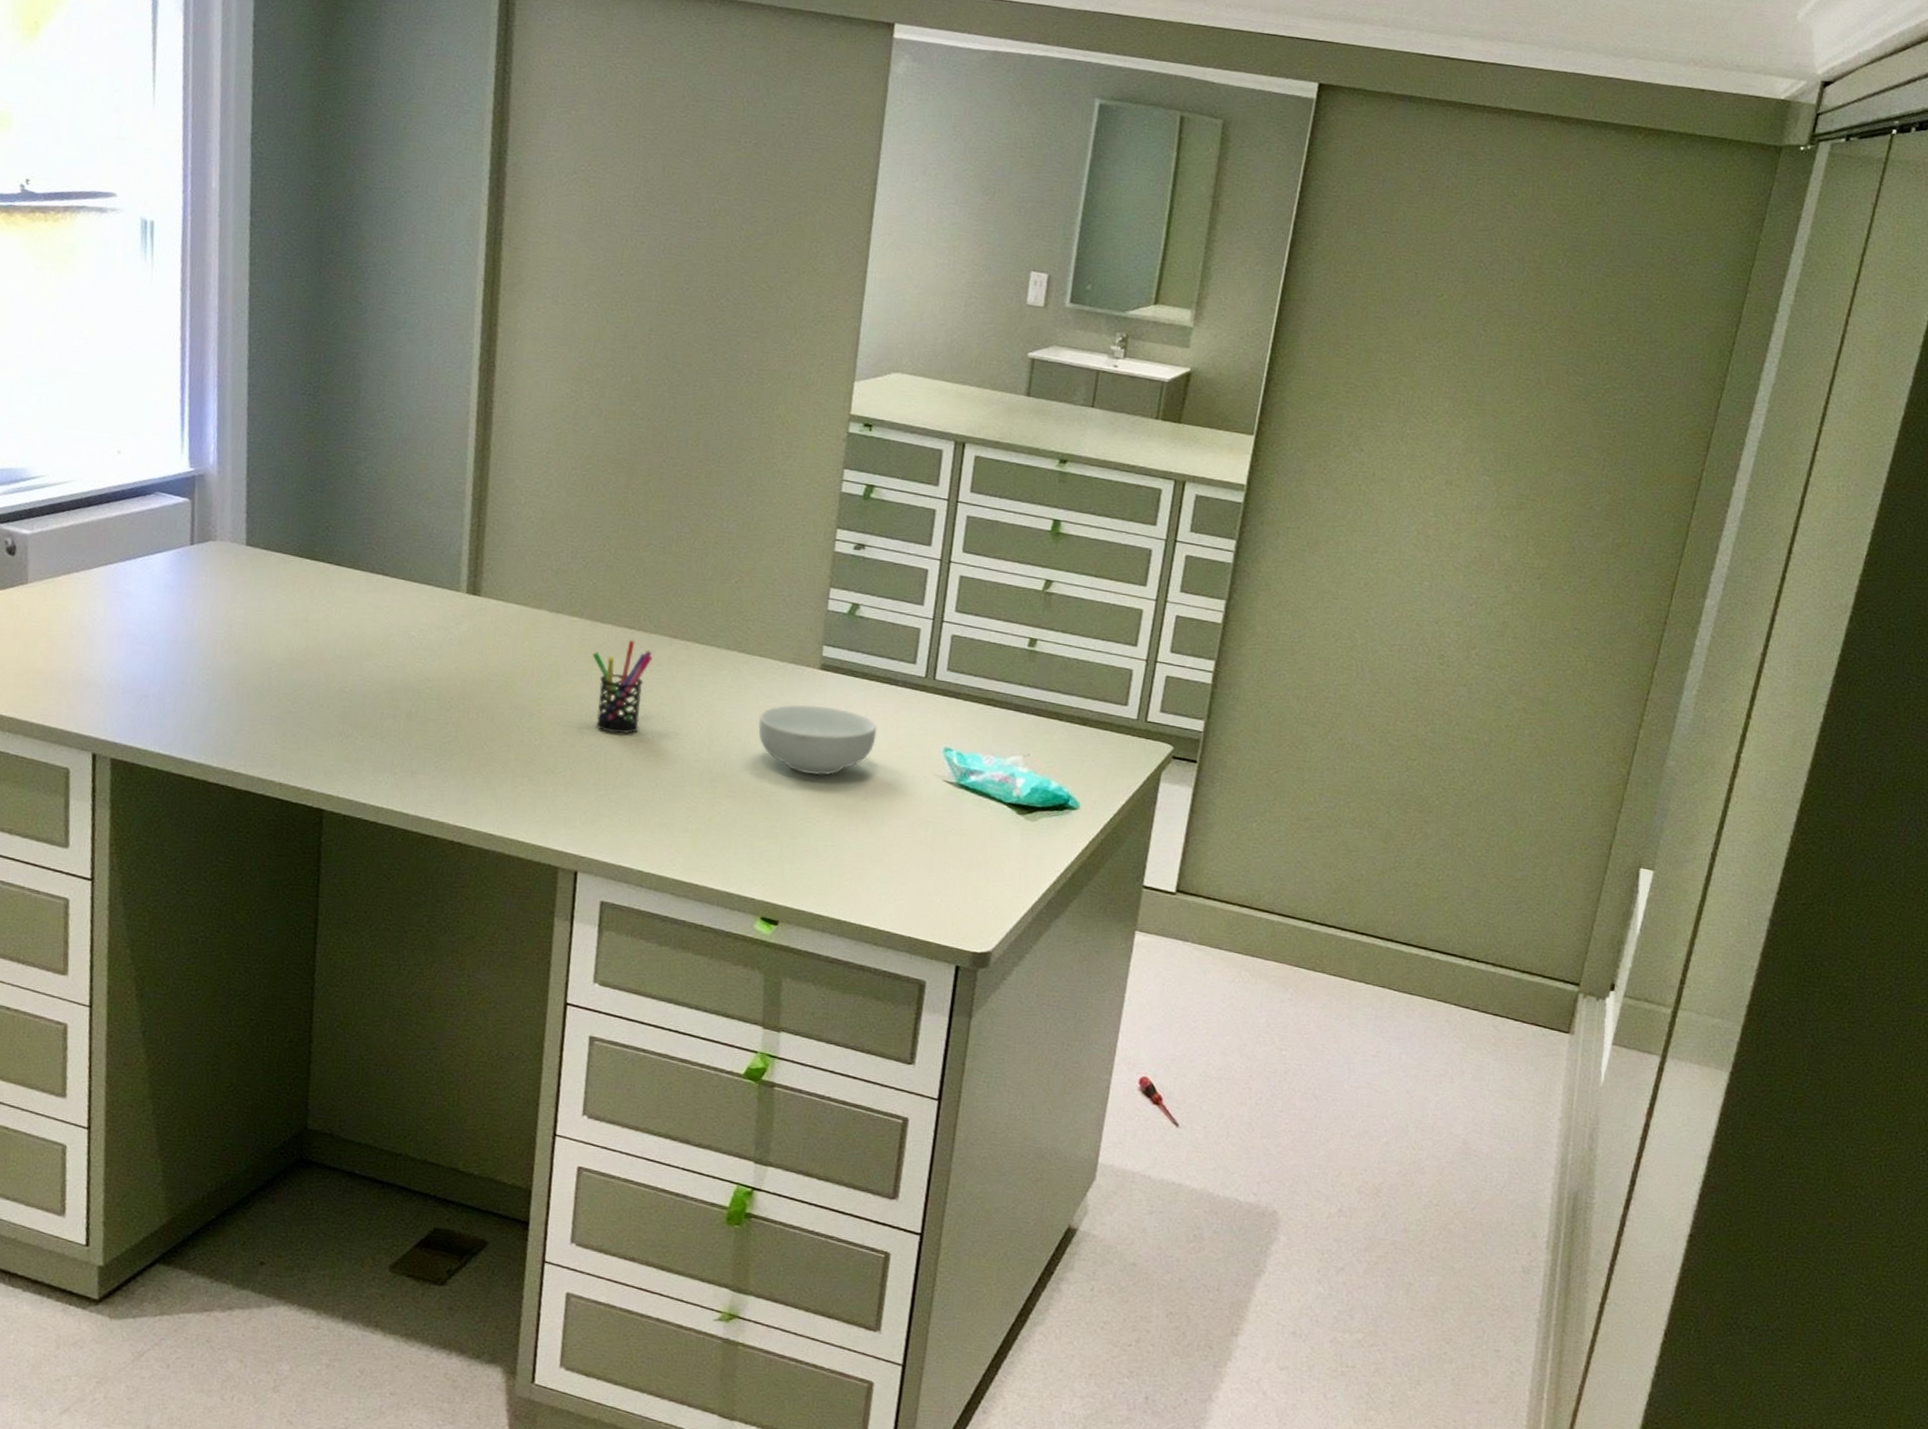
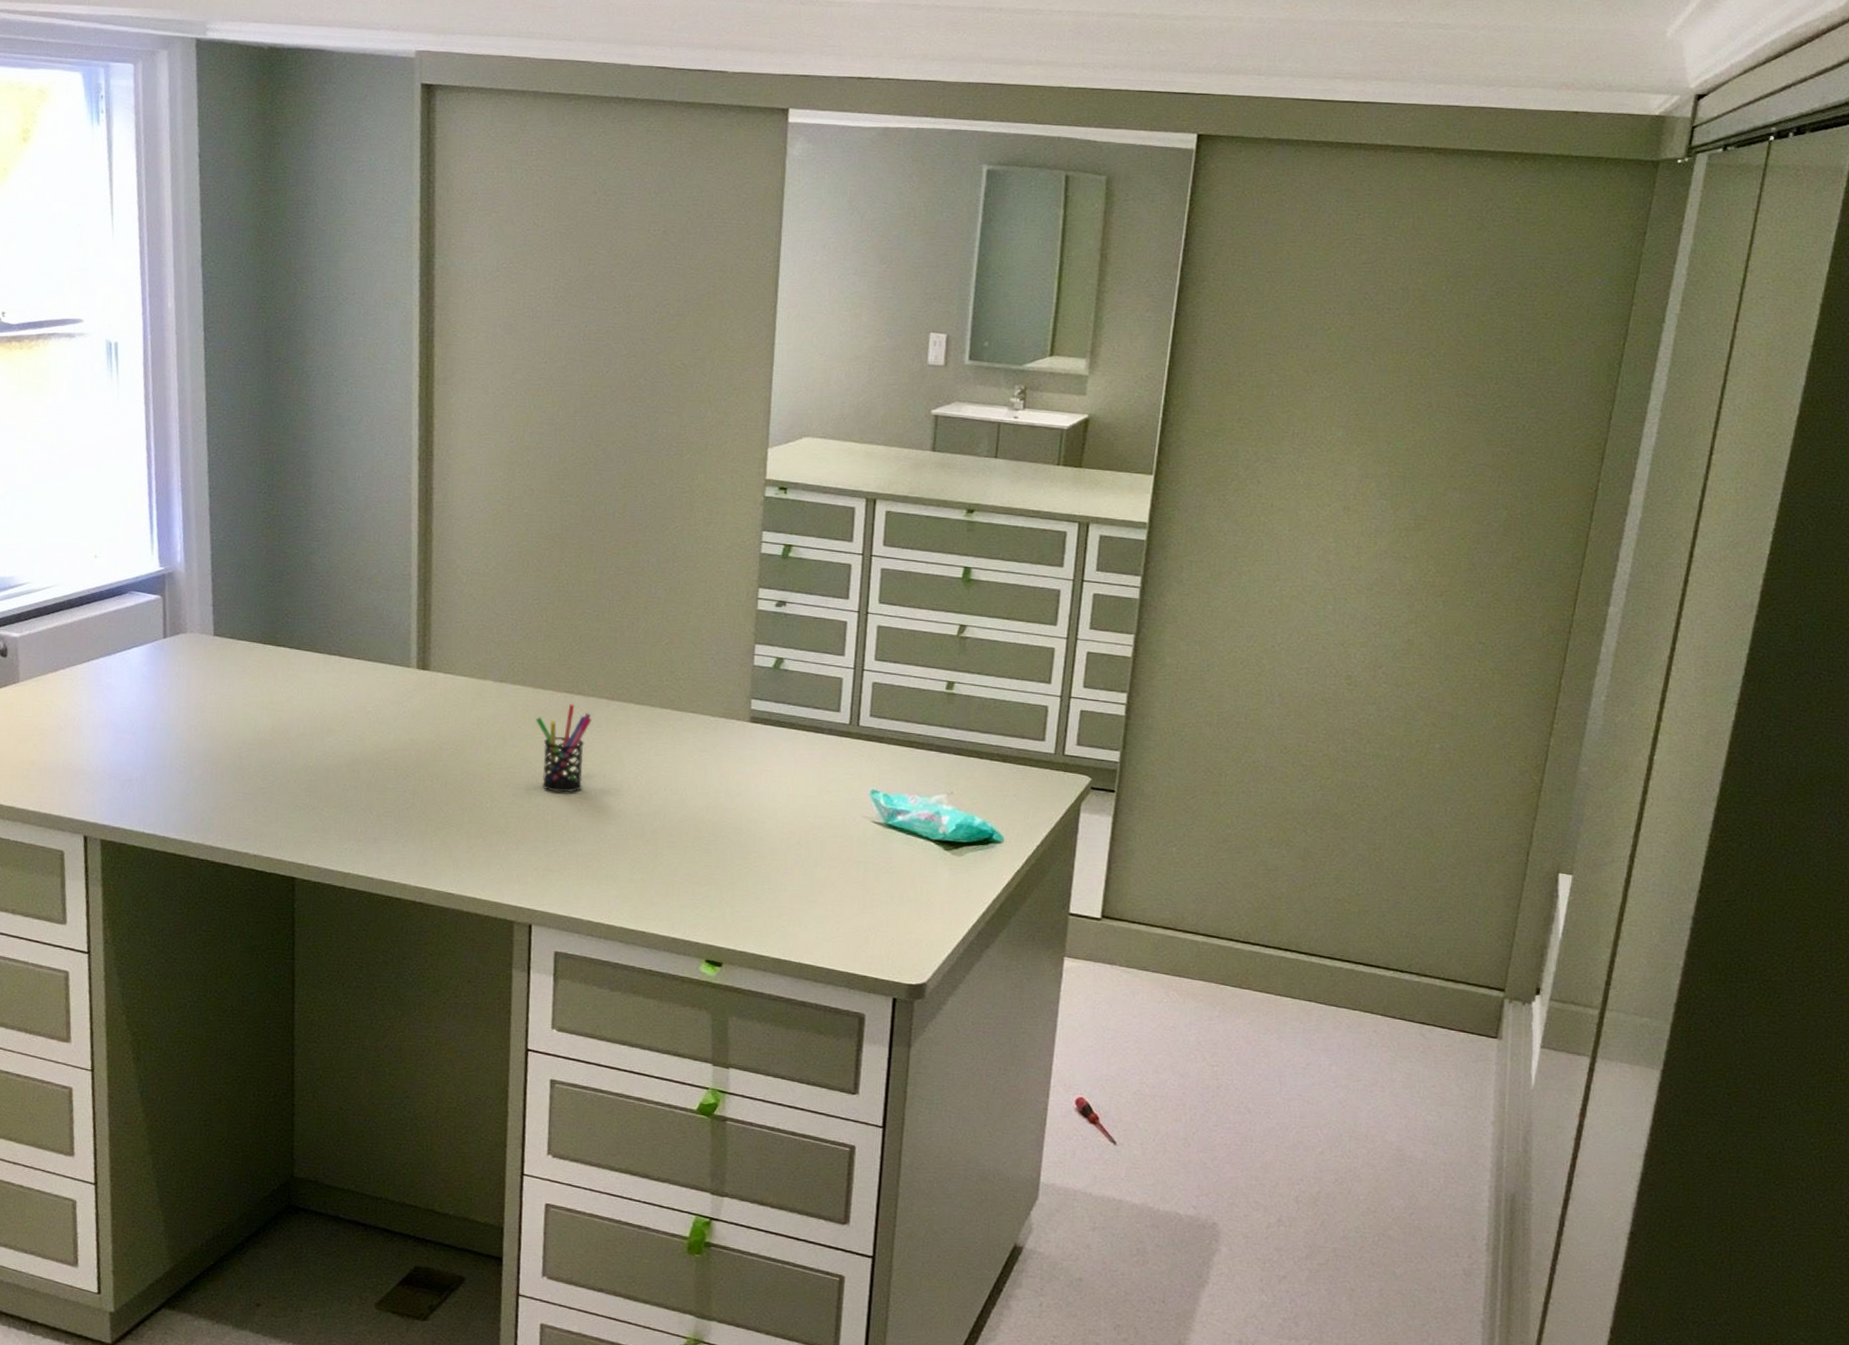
cereal bowl: present [758,704,877,776] -> none [693,756,806,823]

